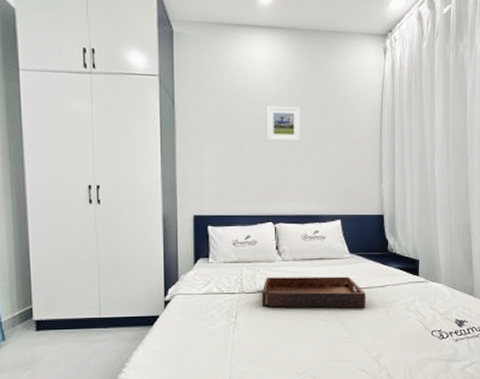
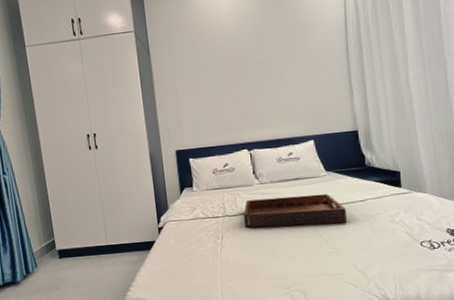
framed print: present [266,105,301,142] -> none [231,37,267,74]

